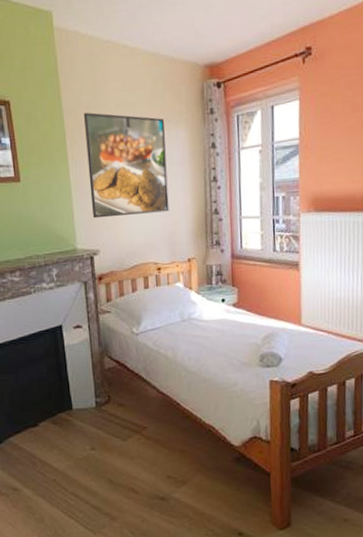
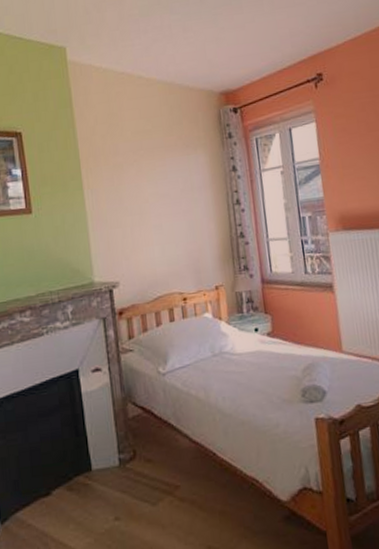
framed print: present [84,112,169,219] -> none [100,140,193,249]

